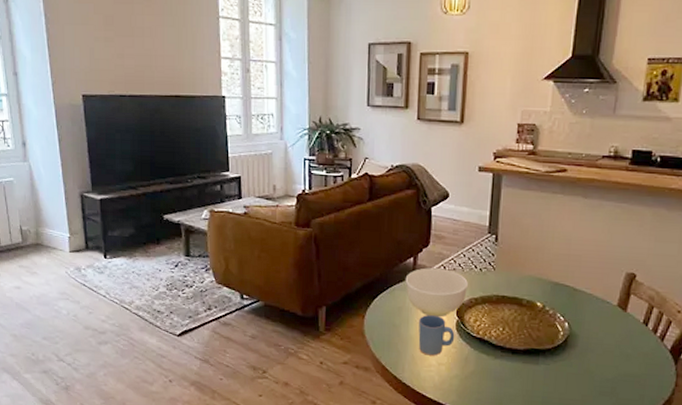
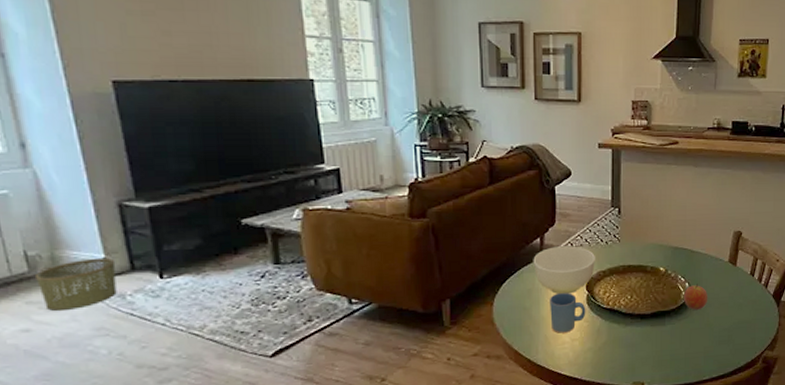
basket: none [26,236,76,276] -> present [36,257,117,311]
fruit: none [562,325,591,355] -> present [684,284,708,311]

